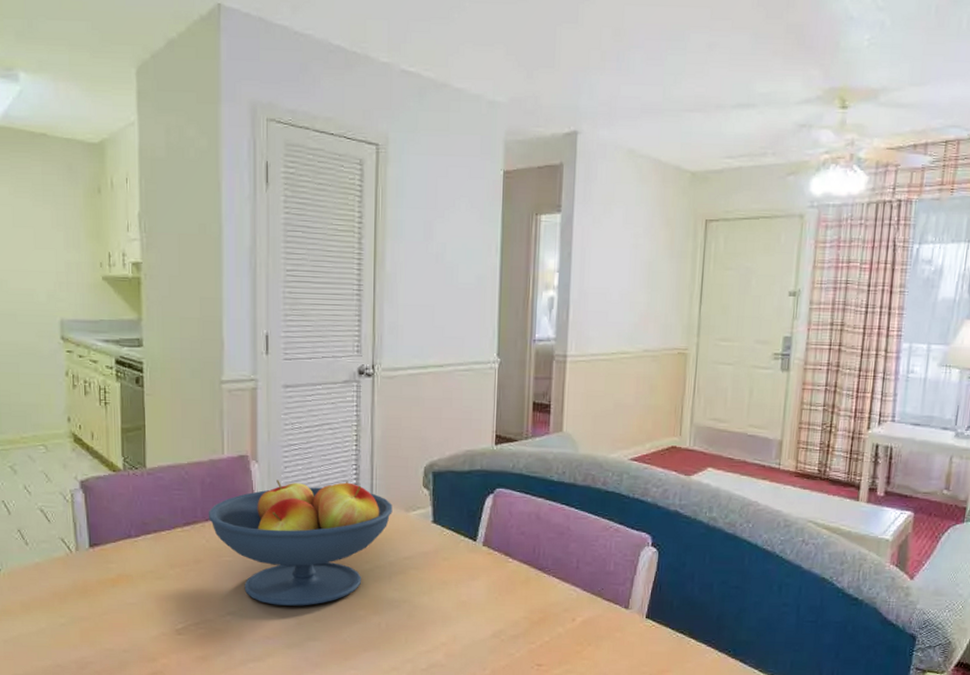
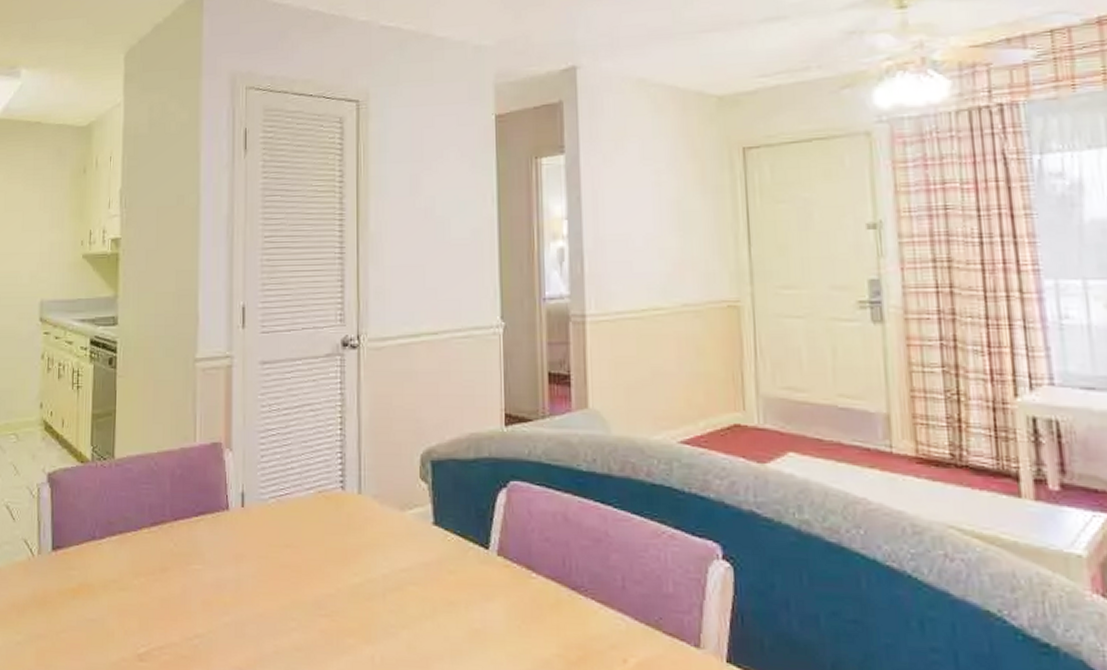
fruit bowl: present [208,480,393,606] -> none [177,471,385,630]

